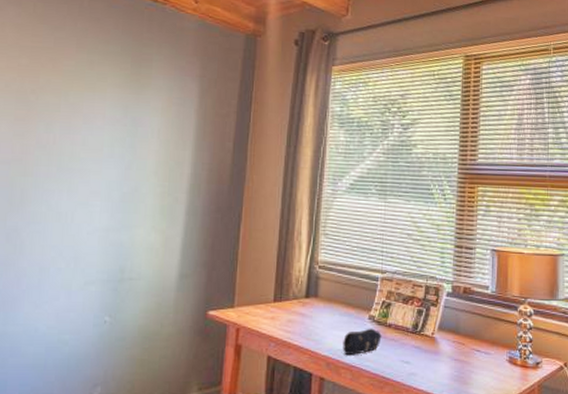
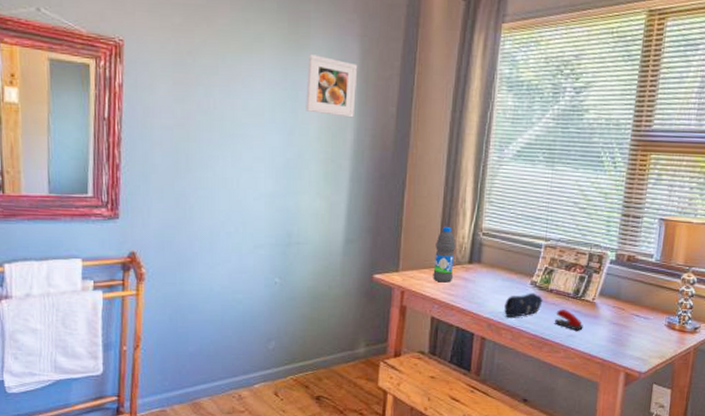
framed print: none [144,93,197,153] -> present [305,54,358,118]
water bottle: none [269,259,292,319] -> present [433,226,456,283]
stapler: none [395,346,424,368] -> present [555,309,583,331]

